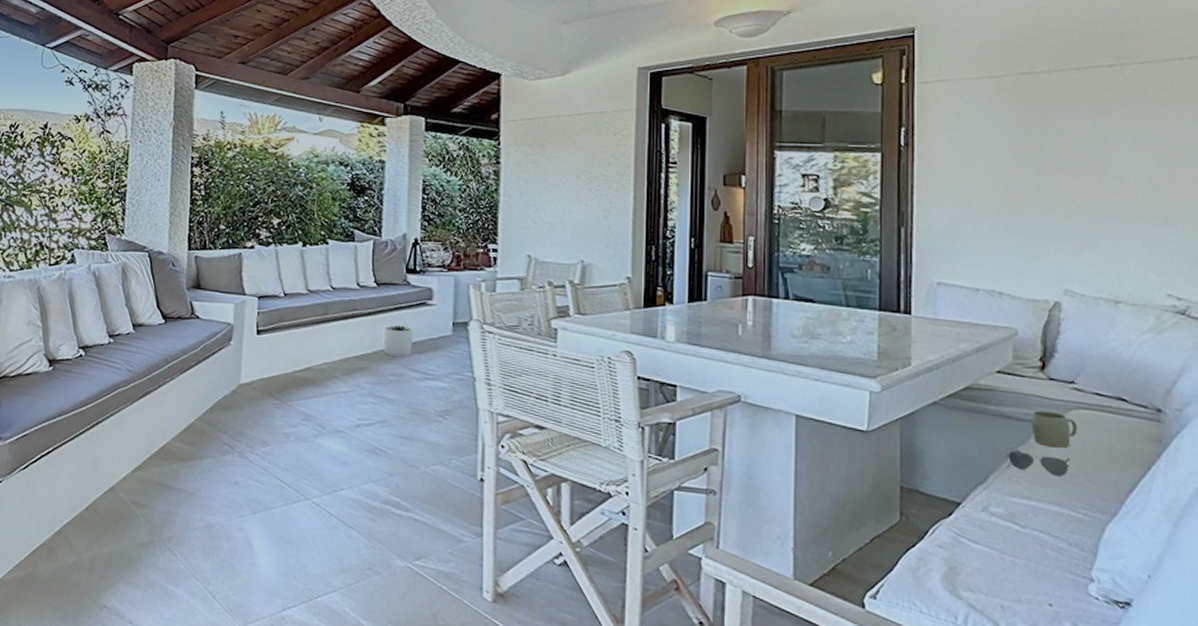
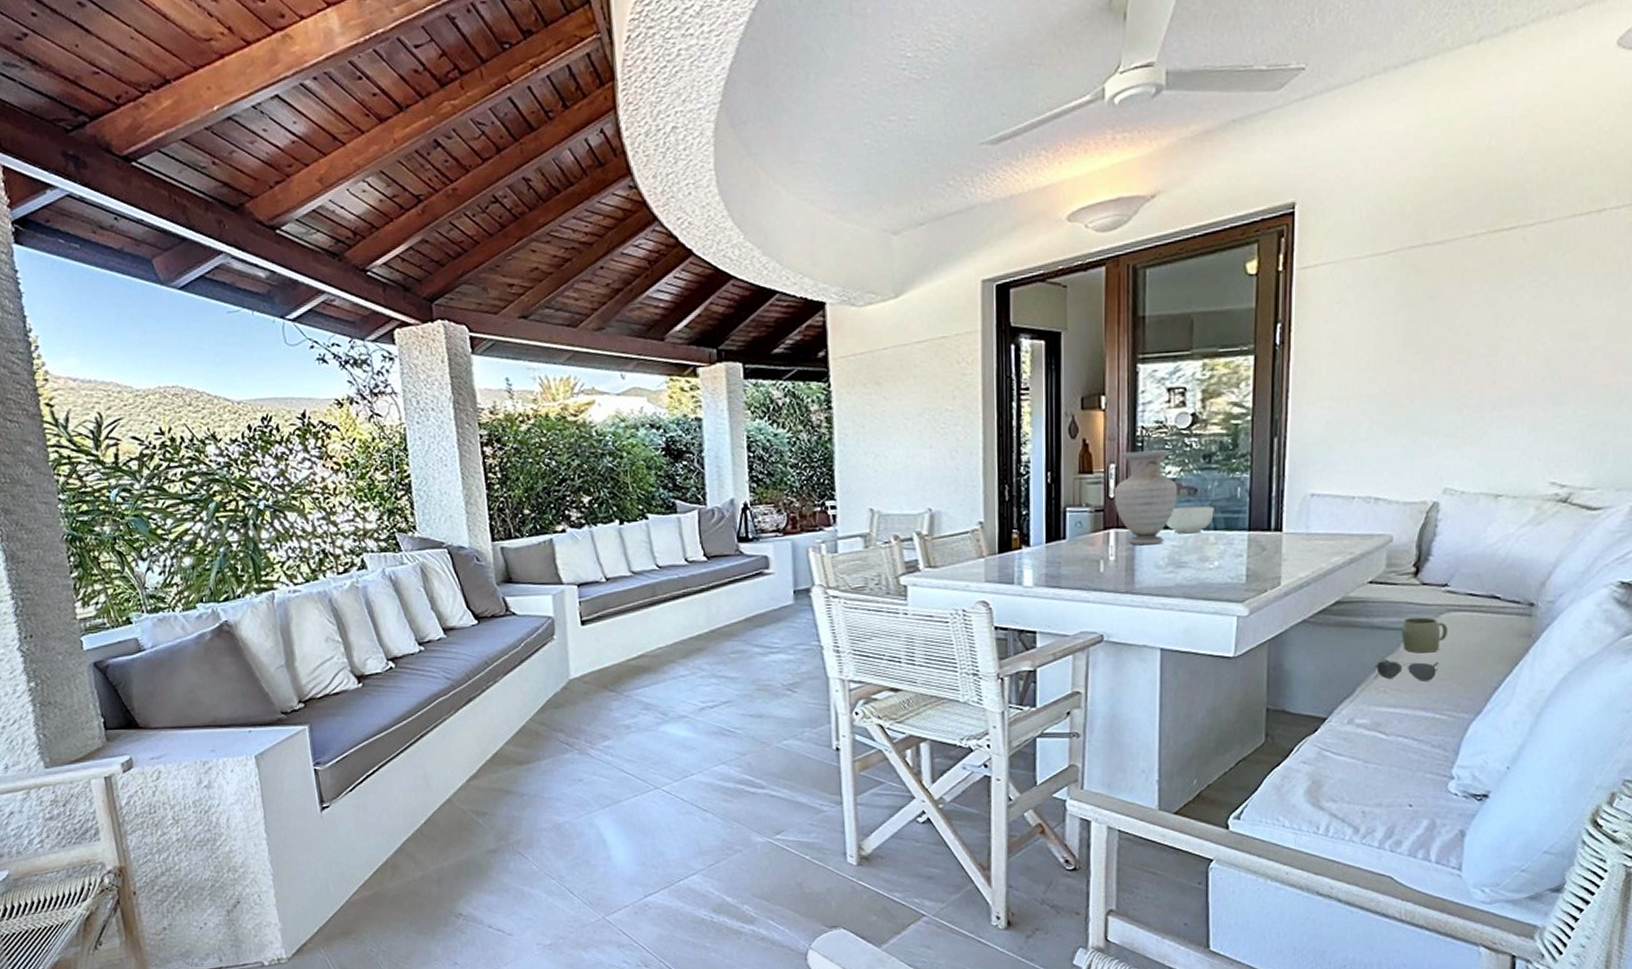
planter: present [383,325,413,358] -> none [720,599,752,634]
vase: none [752,227,812,315] -> present [1113,450,1178,546]
bowl: none [800,281,846,308] -> present [1165,506,1214,534]

